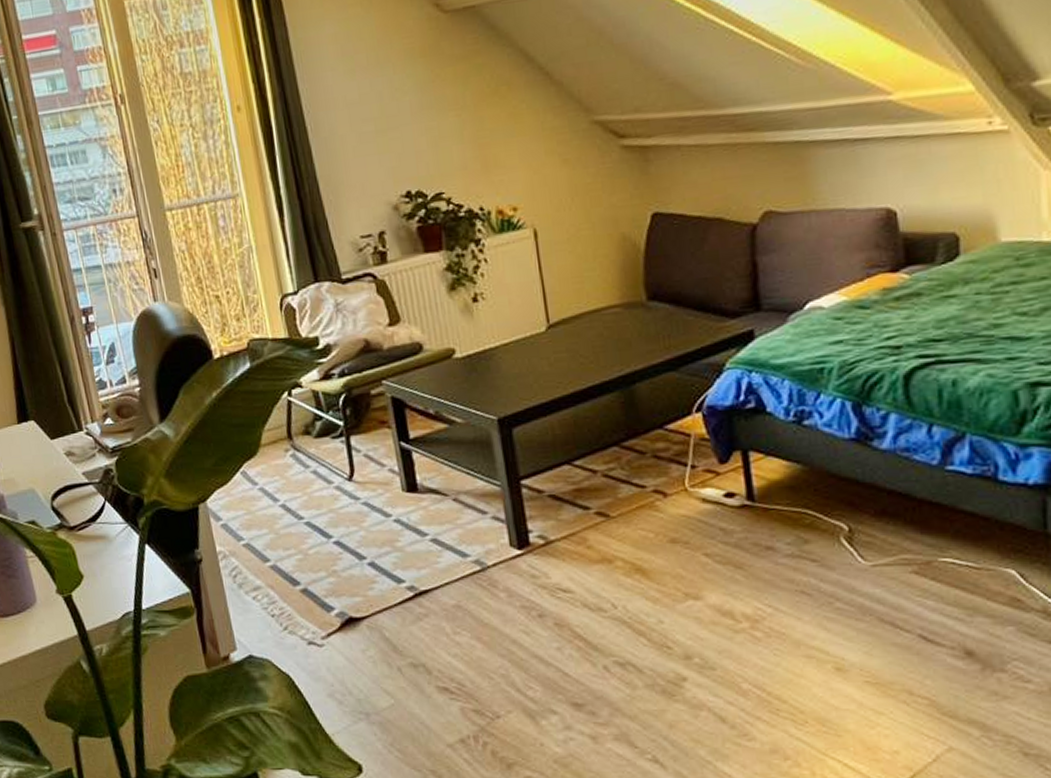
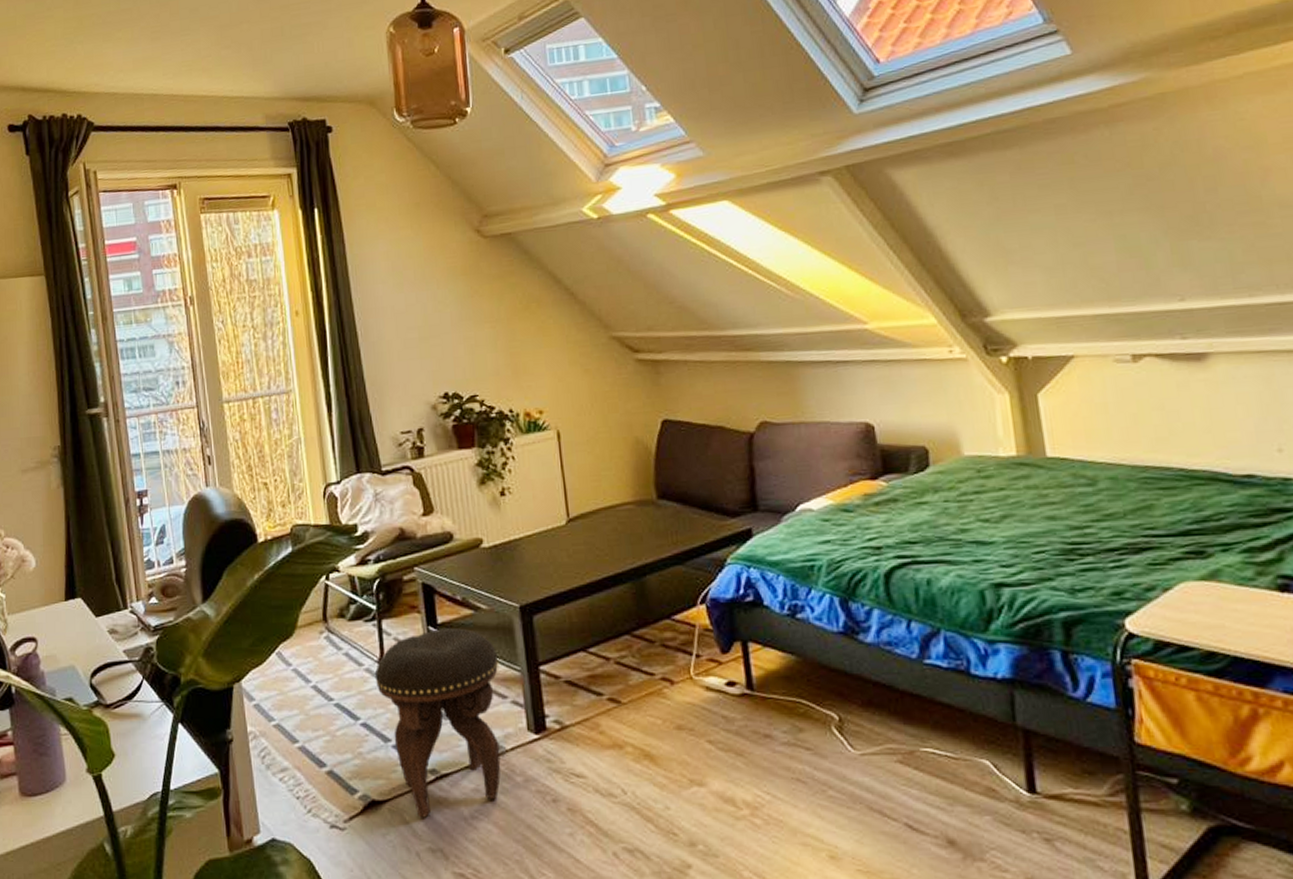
footstool: none [345,442,483,634] -> present [374,627,501,818]

